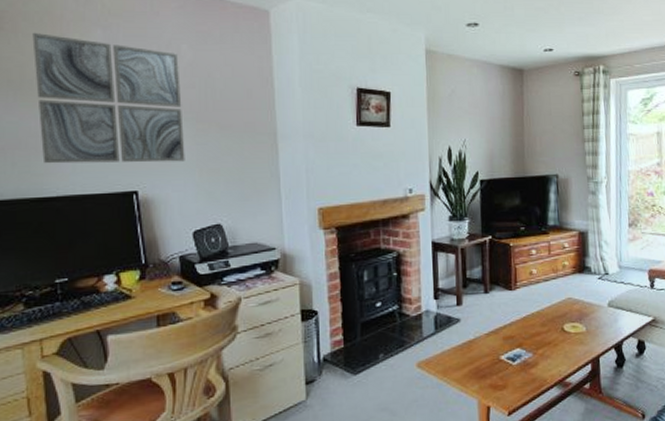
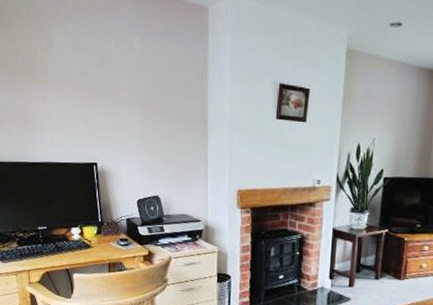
wall art: present [32,32,185,164] -> none [21,24,134,141]

